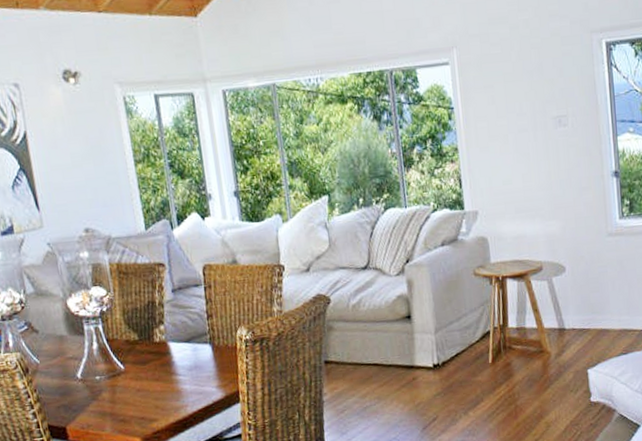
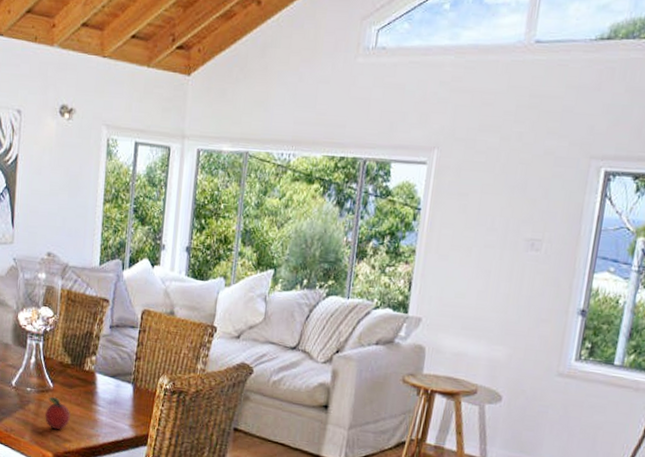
fruit: none [122,378,151,413] -> present [45,396,70,430]

